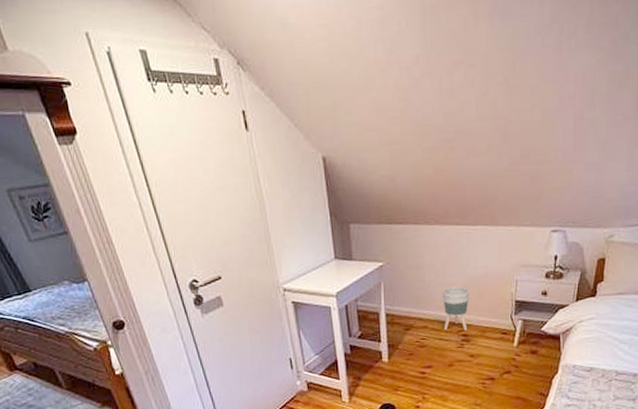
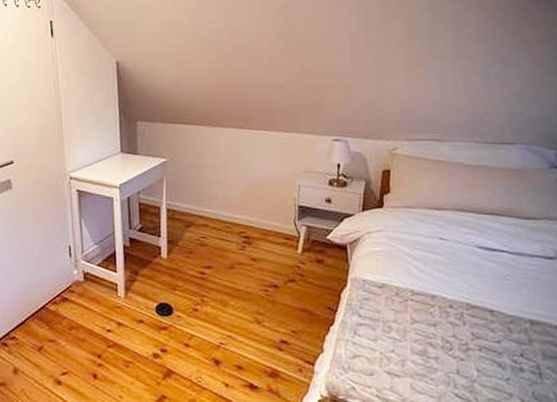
planter: present [443,287,470,331] -> none [224,188,252,233]

